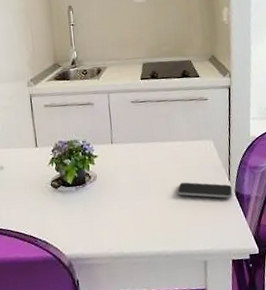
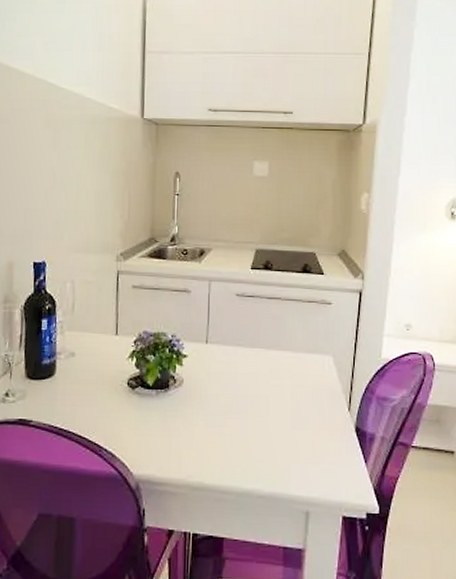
smartphone: present [178,182,233,199] -> none [281,404,352,434]

